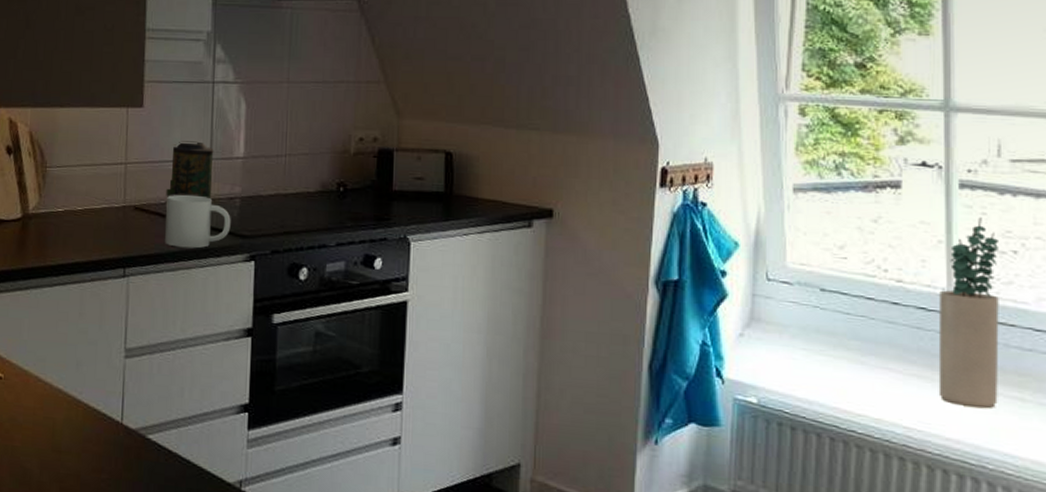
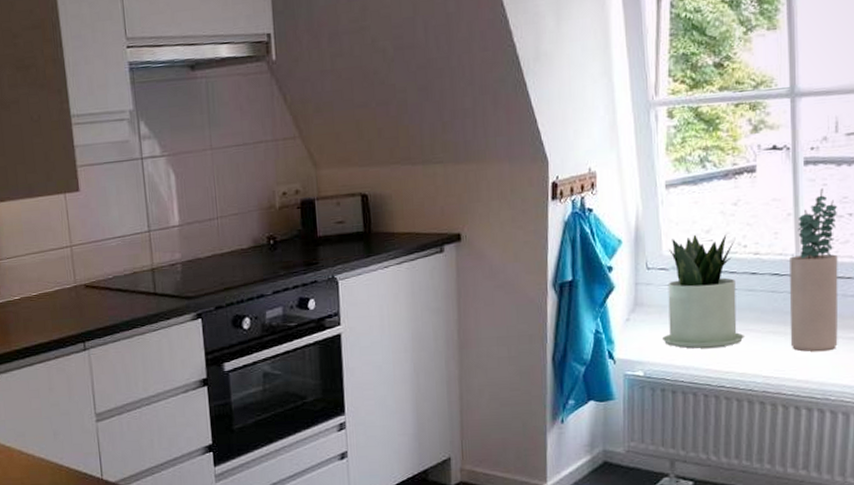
mug: present [164,194,231,249] -> none [113,266,176,317]
canister: present [166,141,214,200] -> none [112,216,155,272]
planter: none [782,249,882,384] -> present [663,234,744,349]

